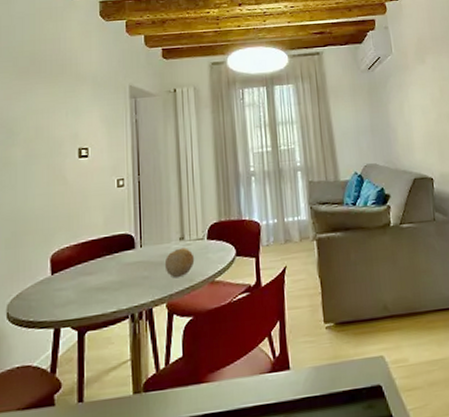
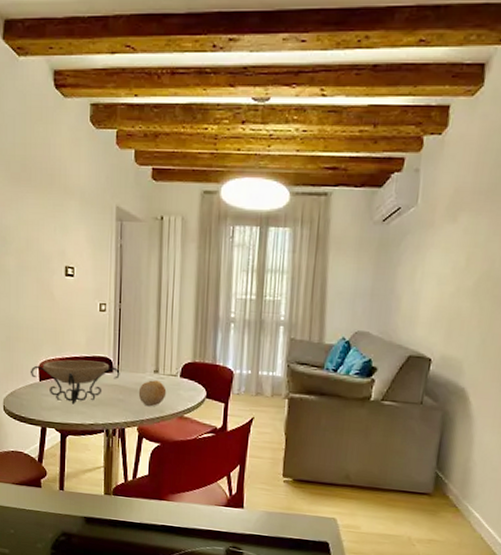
decorative bowl: none [39,239,143,294] -> present [30,359,120,405]

